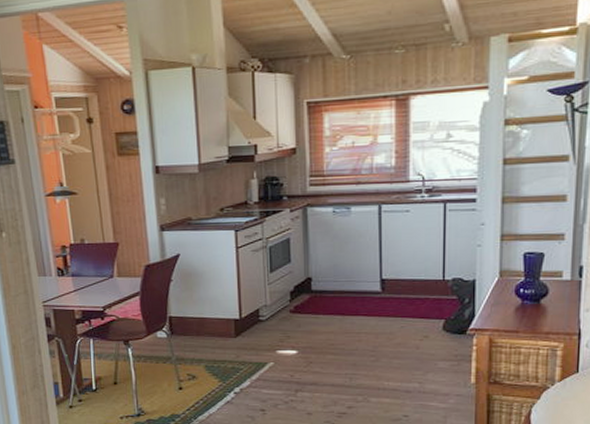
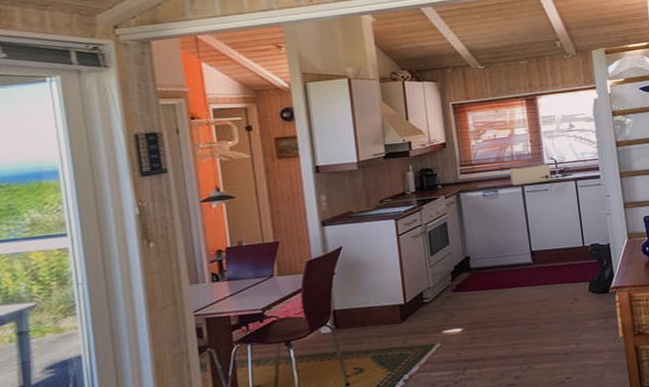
toaster: none [367,181,415,205] -> present [510,164,551,187]

